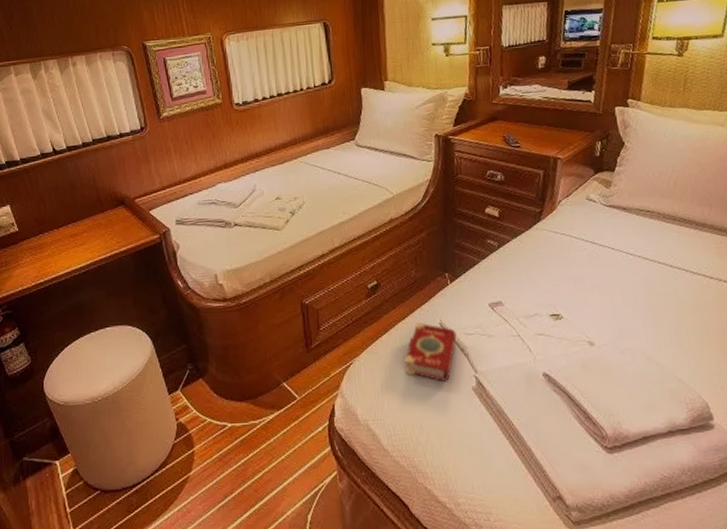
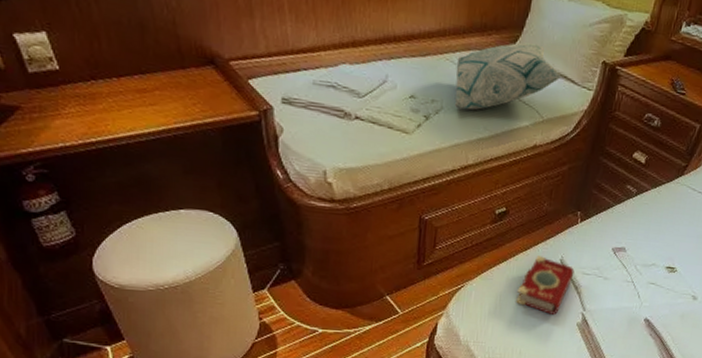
decorative pillow: none [309,133,401,201] -> present [455,42,562,111]

